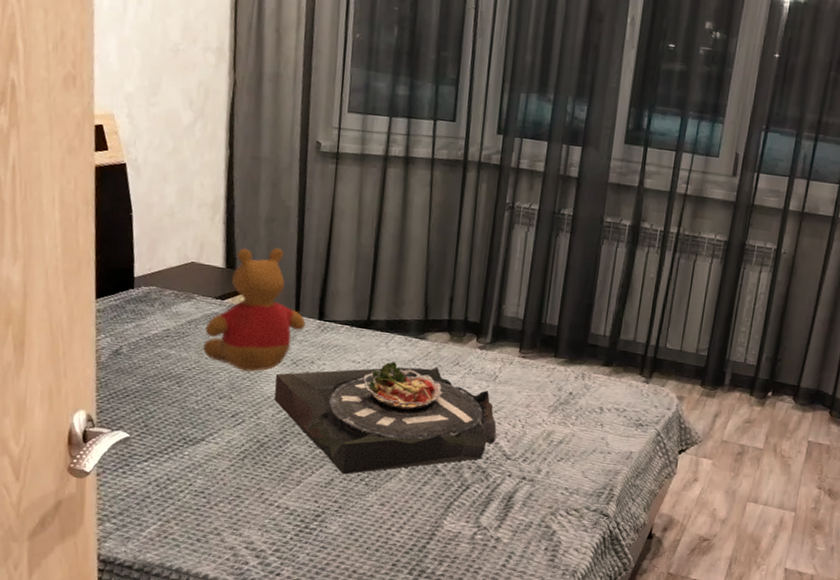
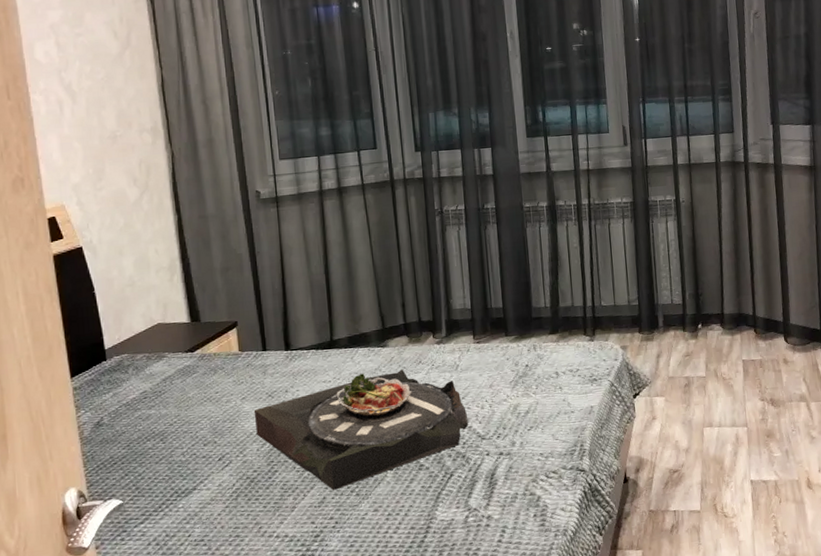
teddy bear: present [203,248,306,372] -> none [180,293,274,415]

